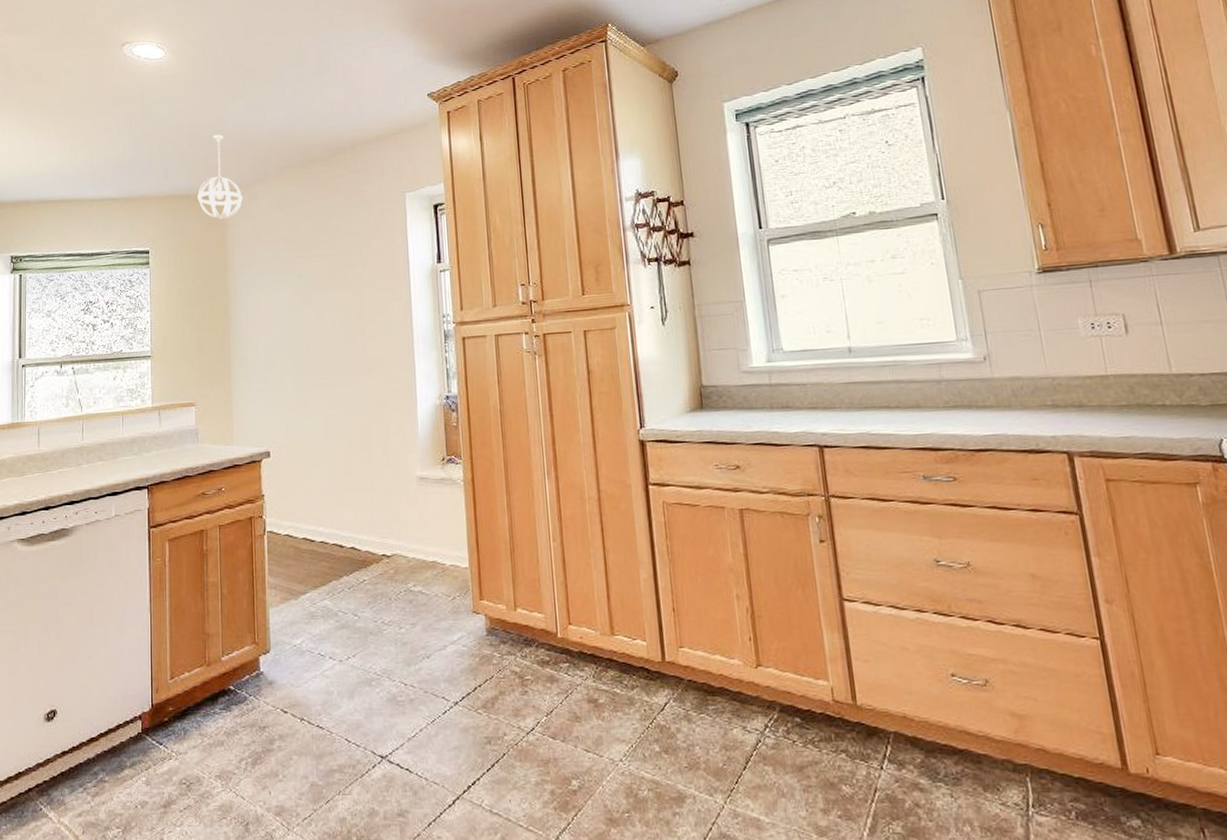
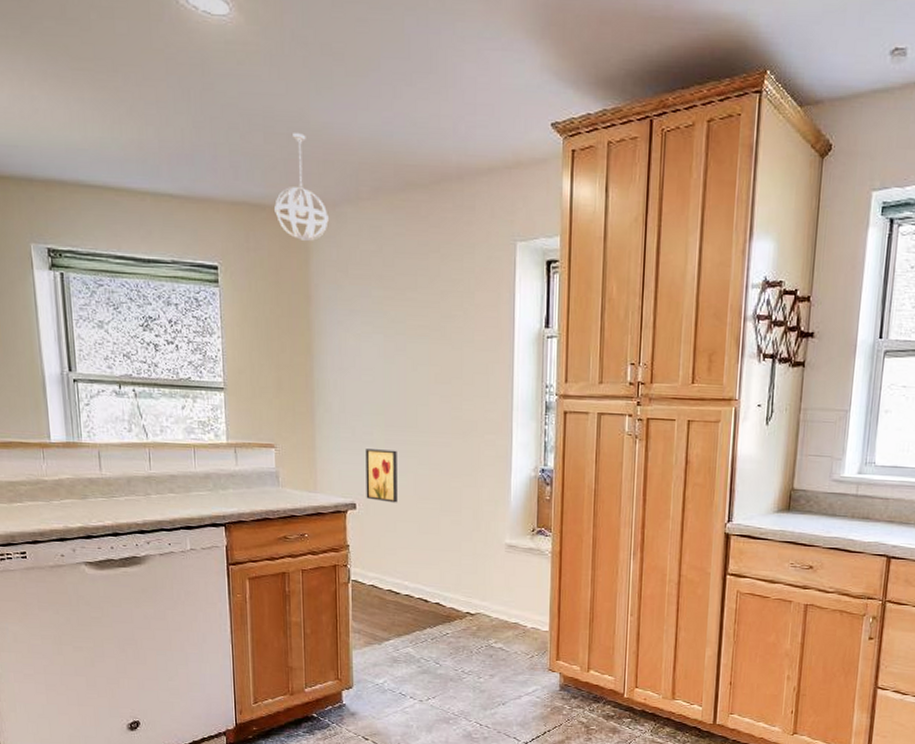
wall art: none [278,395,309,447] -> present [365,449,398,503]

